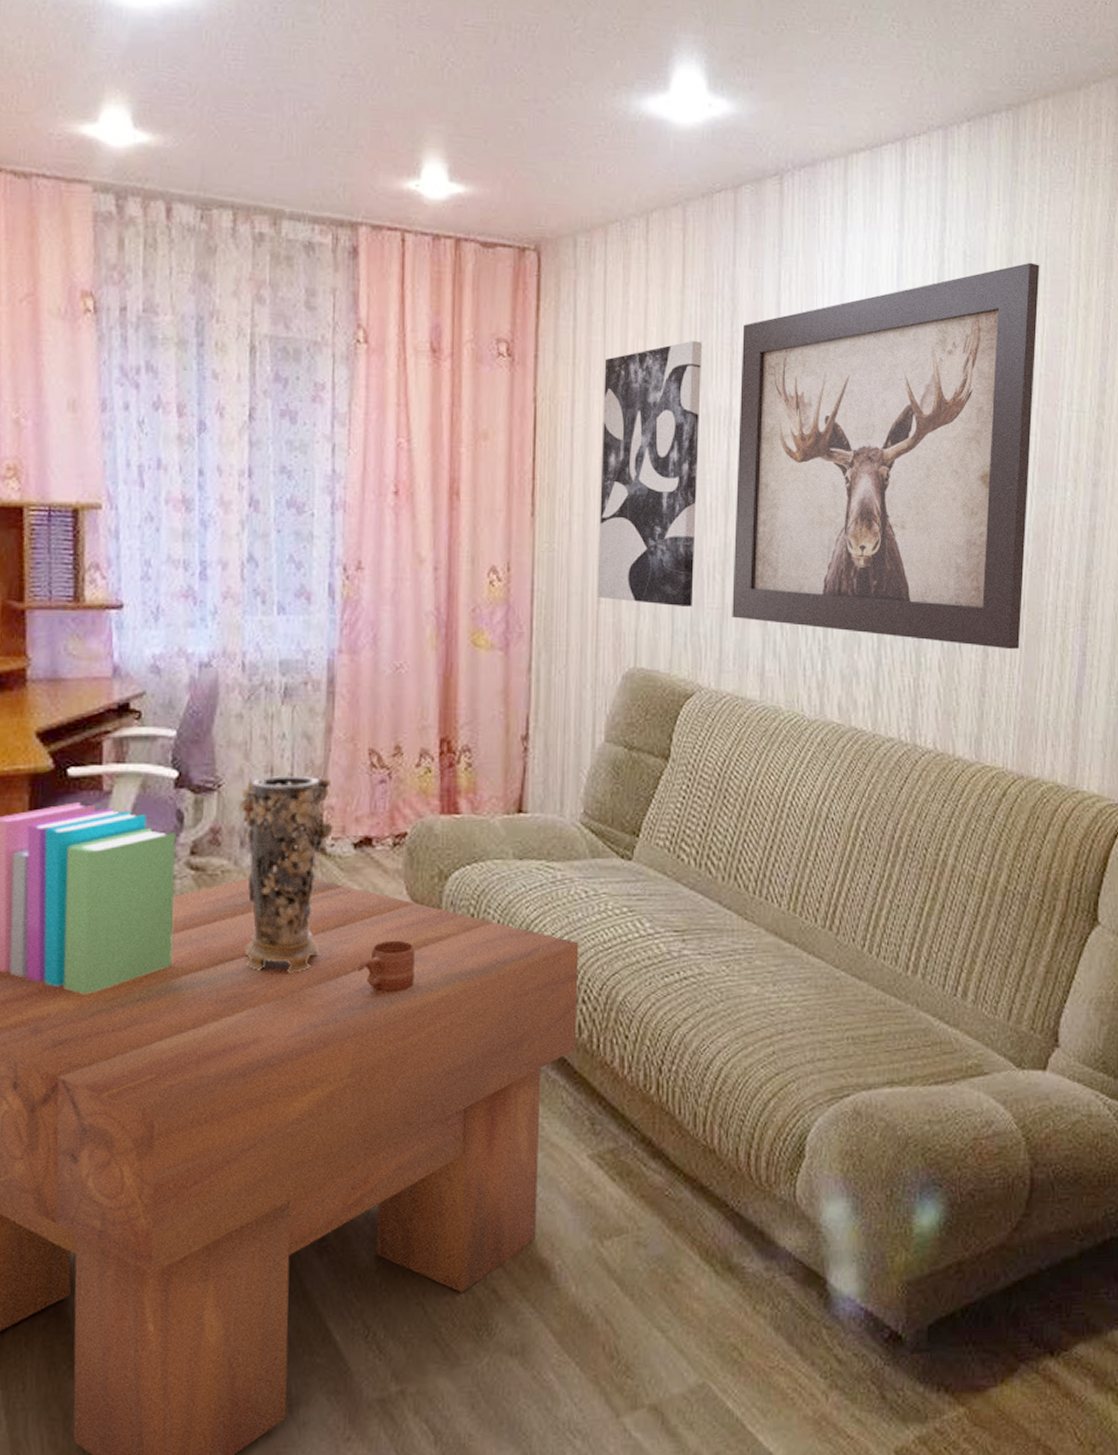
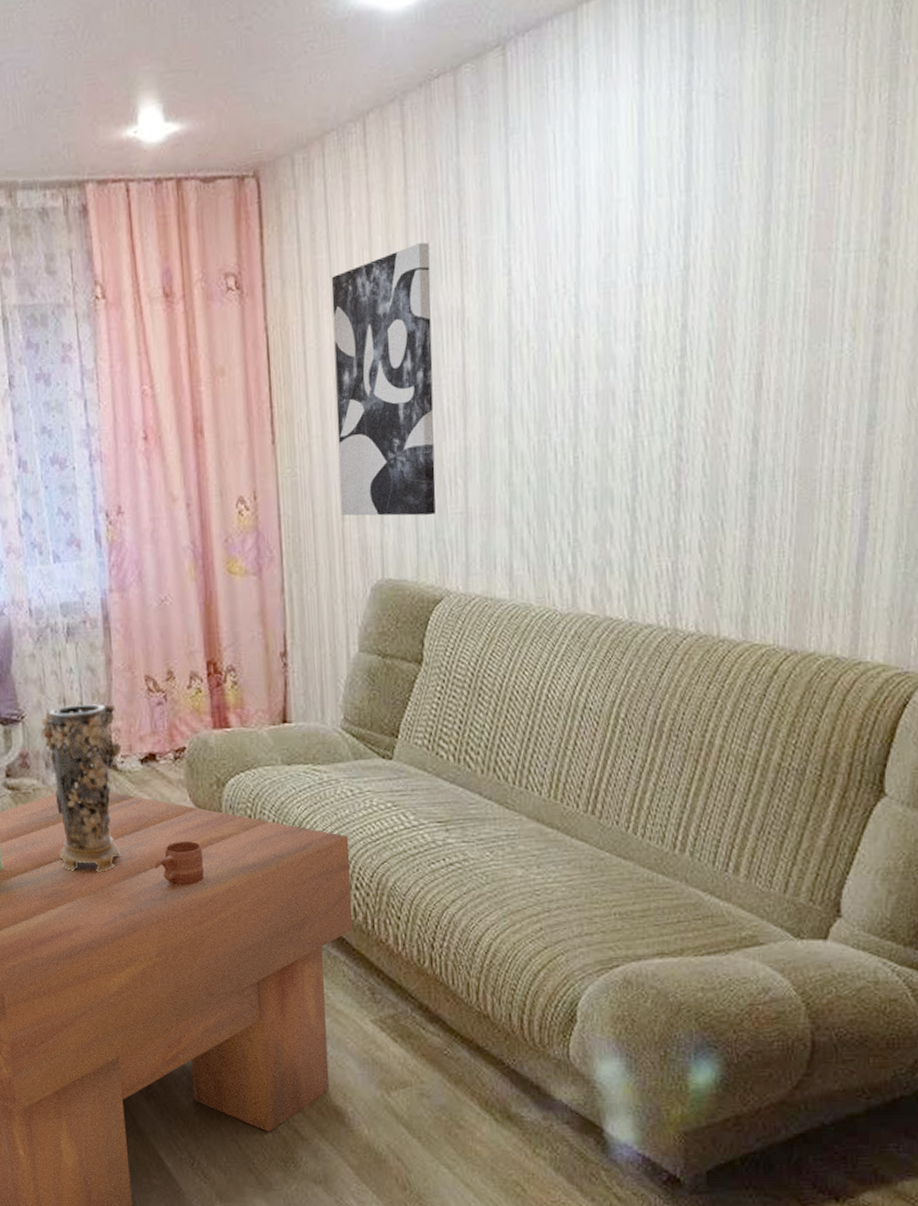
wall art: present [732,262,1040,650] -> none [470,88,808,522]

